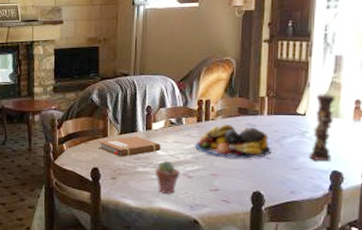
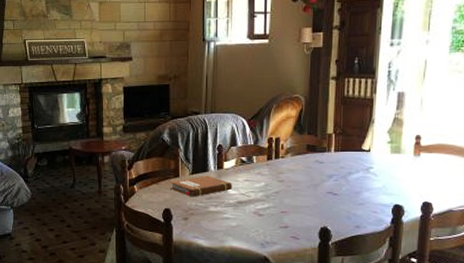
potted succulent: present [155,160,180,195] -> none [226,199,251,234]
fruit bowl: present [195,124,271,159] -> none [266,161,338,195]
candle holder: present [308,94,335,162] -> none [372,130,398,196]

